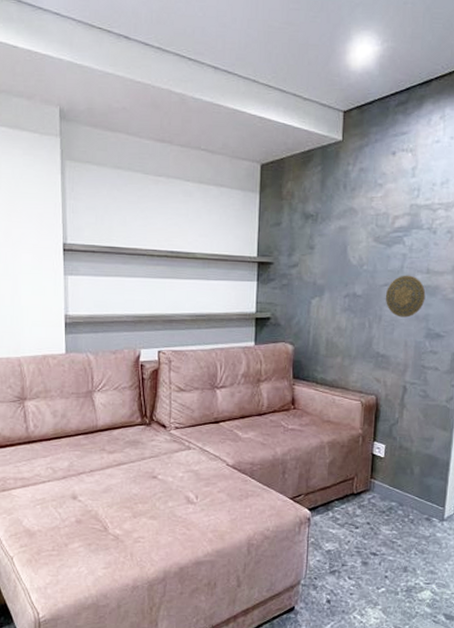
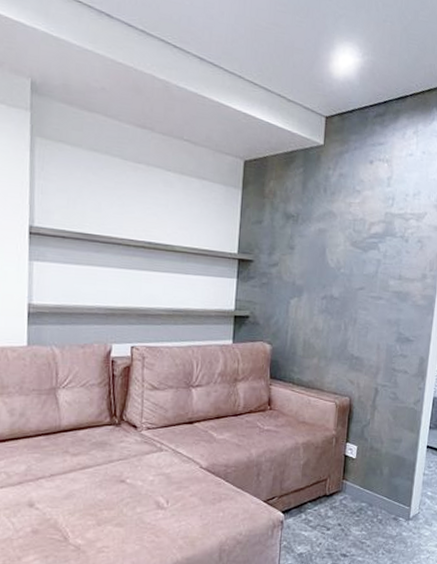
decorative plate: present [385,275,426,318] -> none [360,280,398,321]

